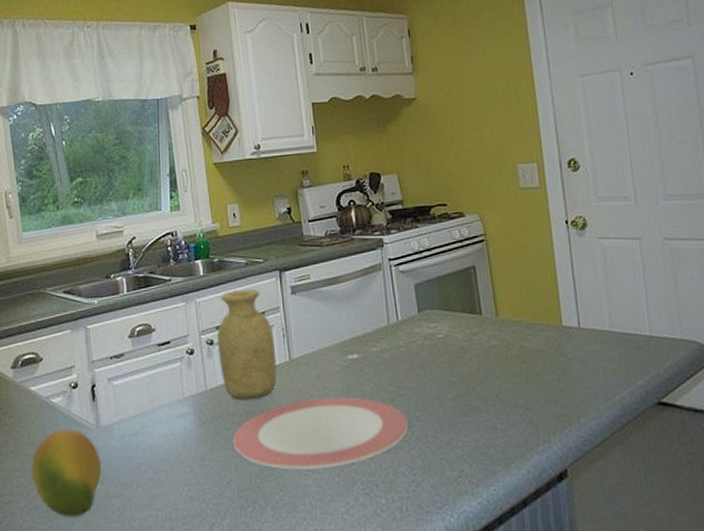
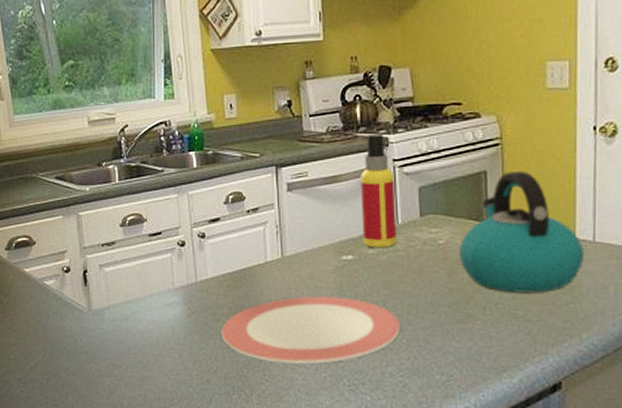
fruit: present [31,429,102,517] -> none [26,310,94,392]
vase: present [217,288,277,401] -> none [209,183,268,294]
spray bottle: none [359,235,399,346] -> present [360,133,397,249]
kettle: none [457,264,573,382] -> present [459,170,585,293]

